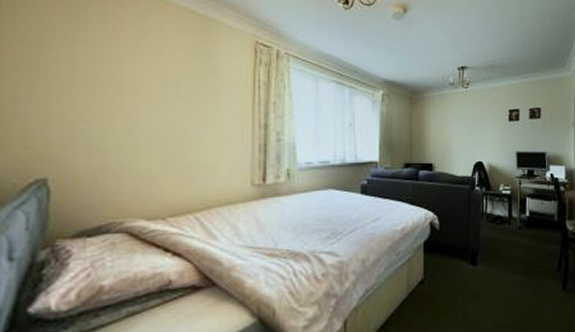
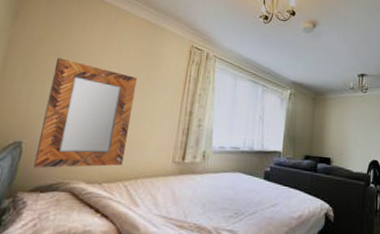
home mirror: none [70,66,191,209] -> present [33,58,138,169]

